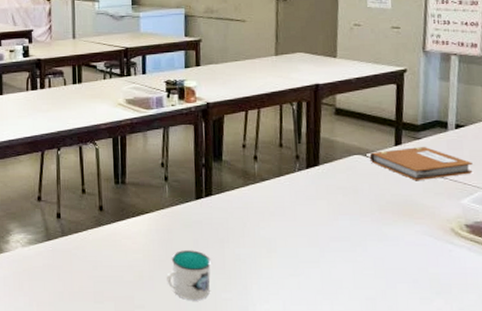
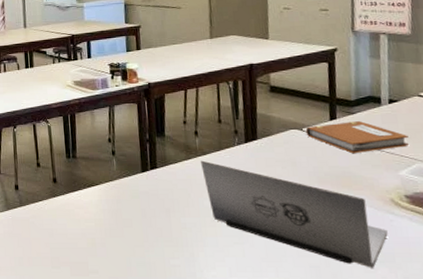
mug: present [166,250,211,301] -> none [117,219,159,267]
laptop: none [259,187,446,301] -> present [201,160,388,269]

